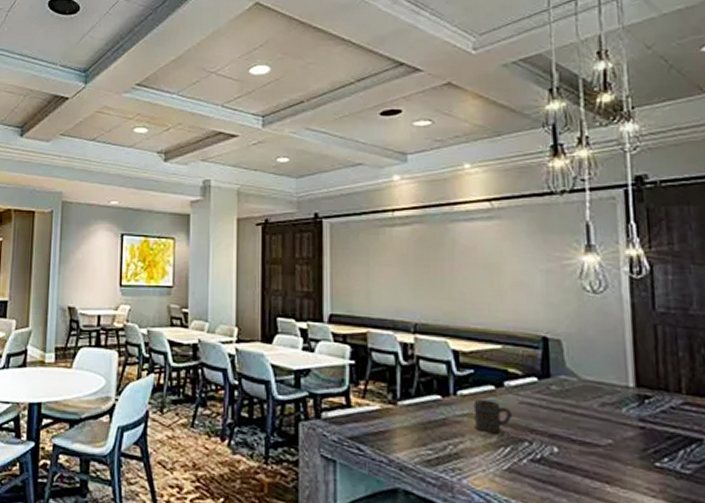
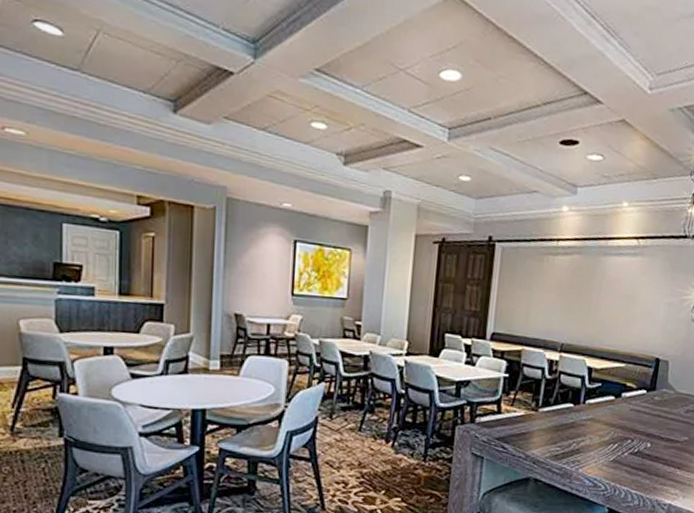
mug: present [473,400,513,434] -> none [594,407,624,434]

